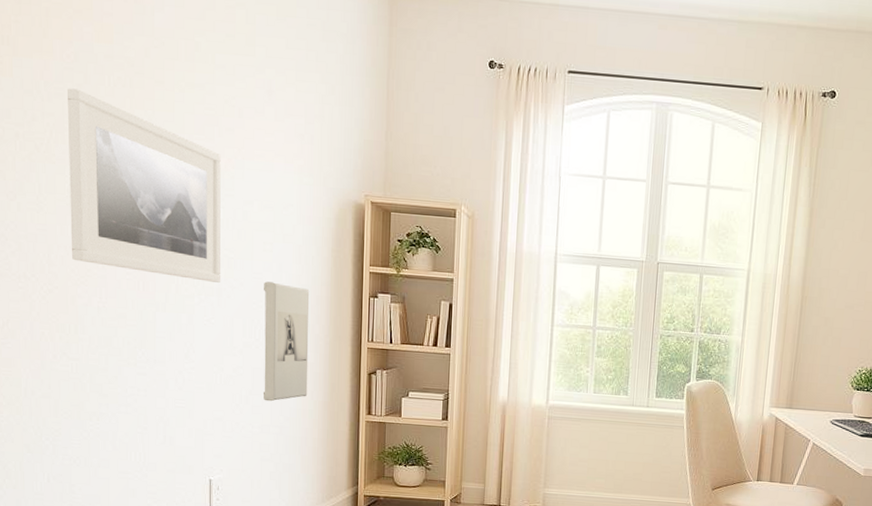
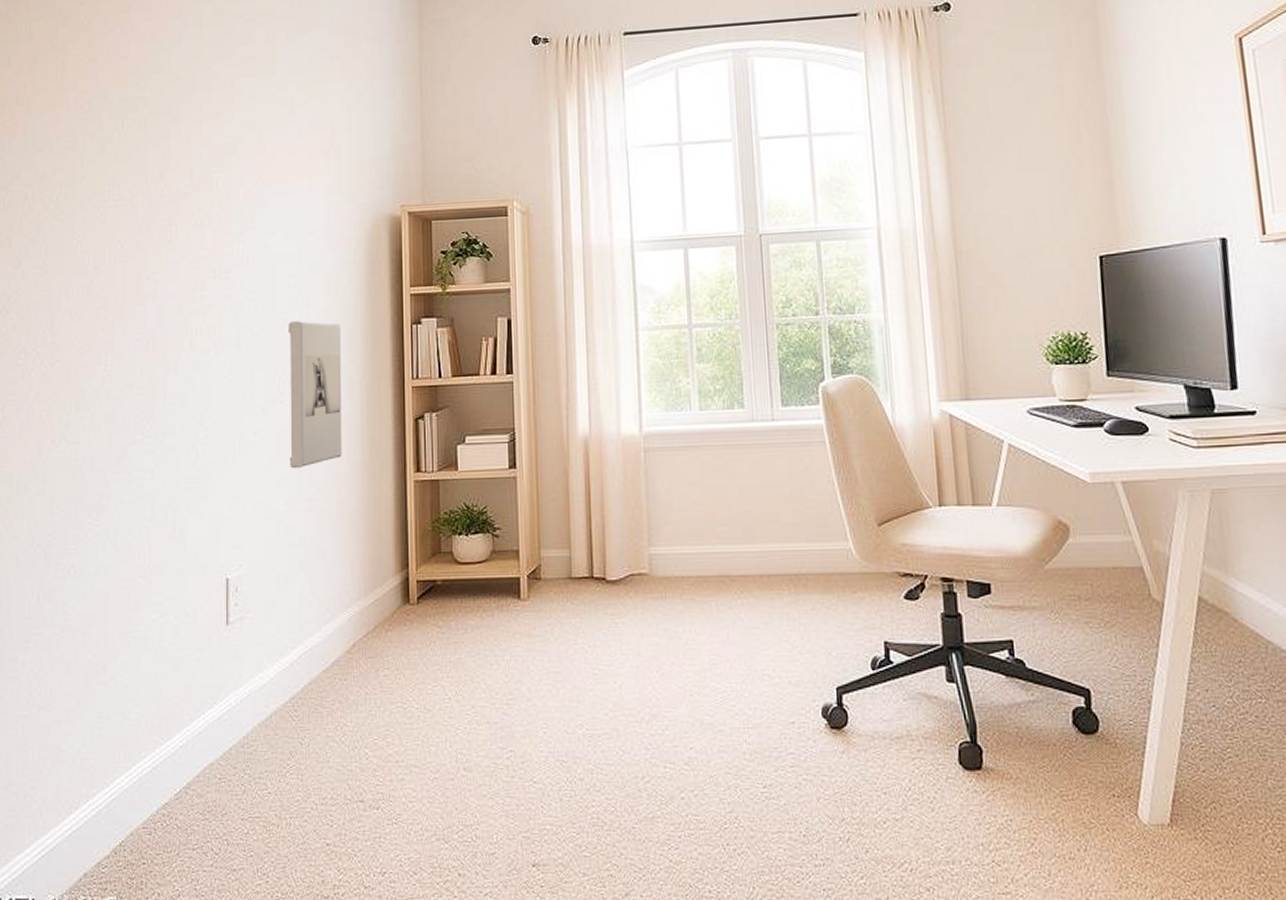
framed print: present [68,88,222,283] -> none [76,138,240,331]

